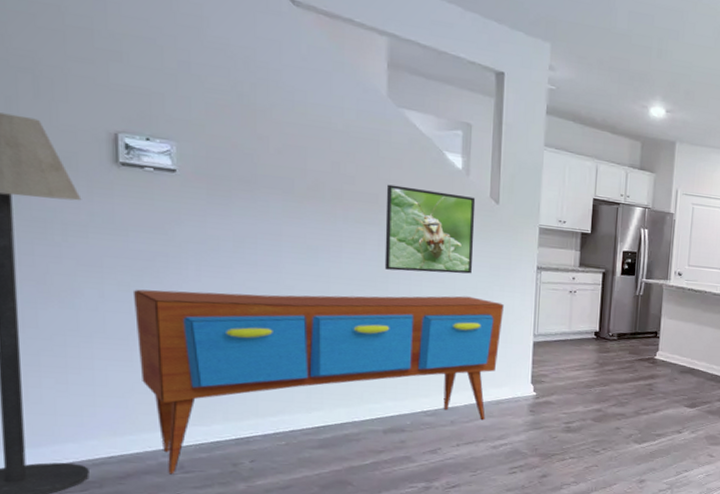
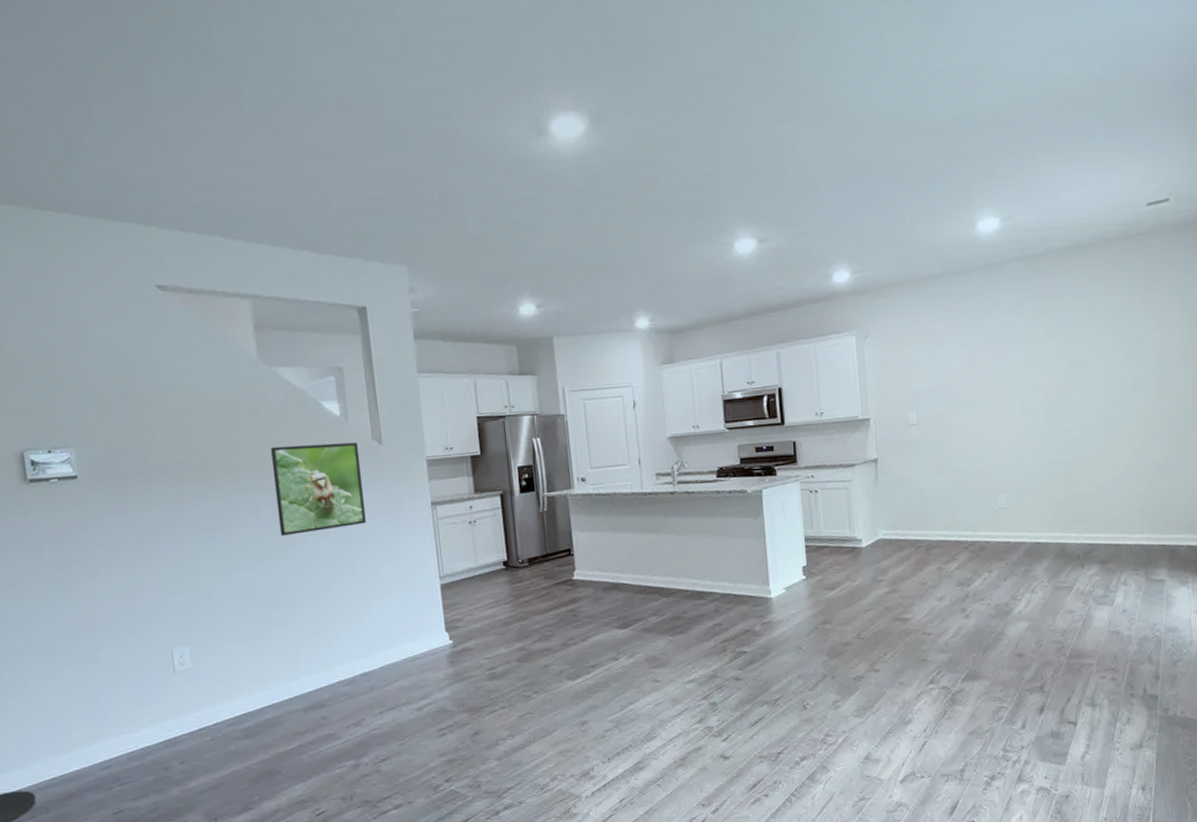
sideboard: present [132,289,504,475] -> none [53,547,407,789]

